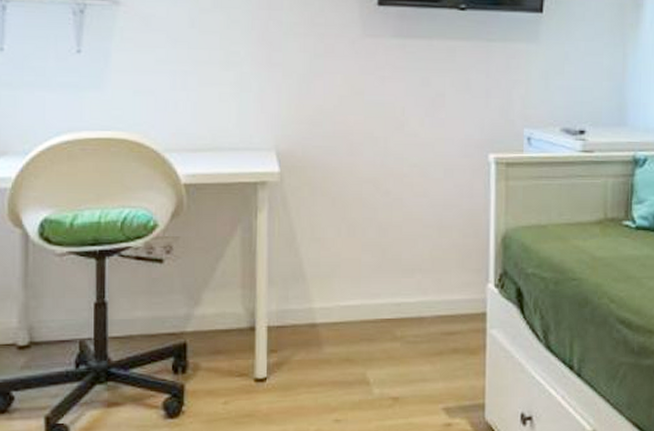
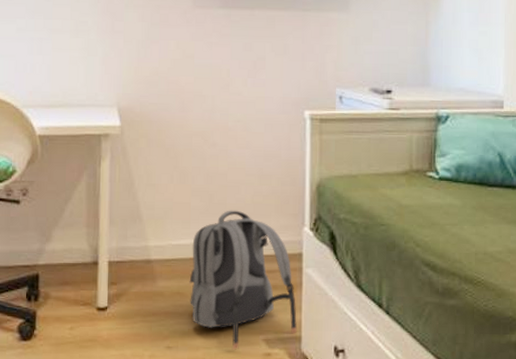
backpack: none [360,266,480,421] -> present [189,210,297,350]

